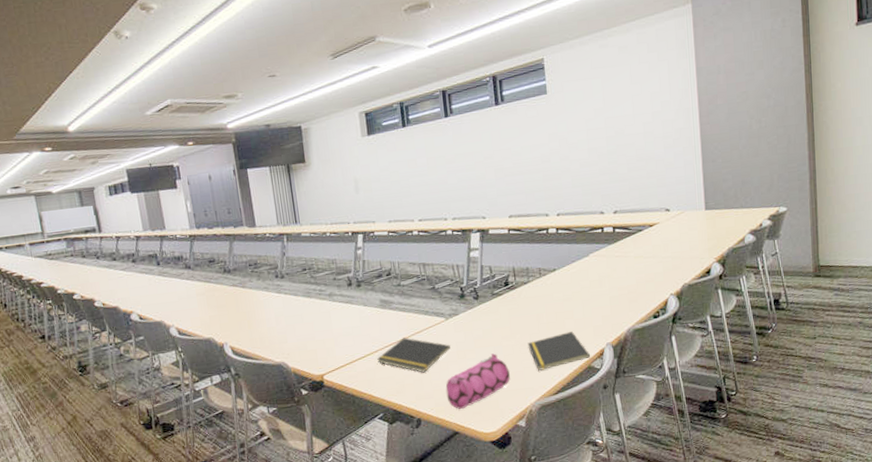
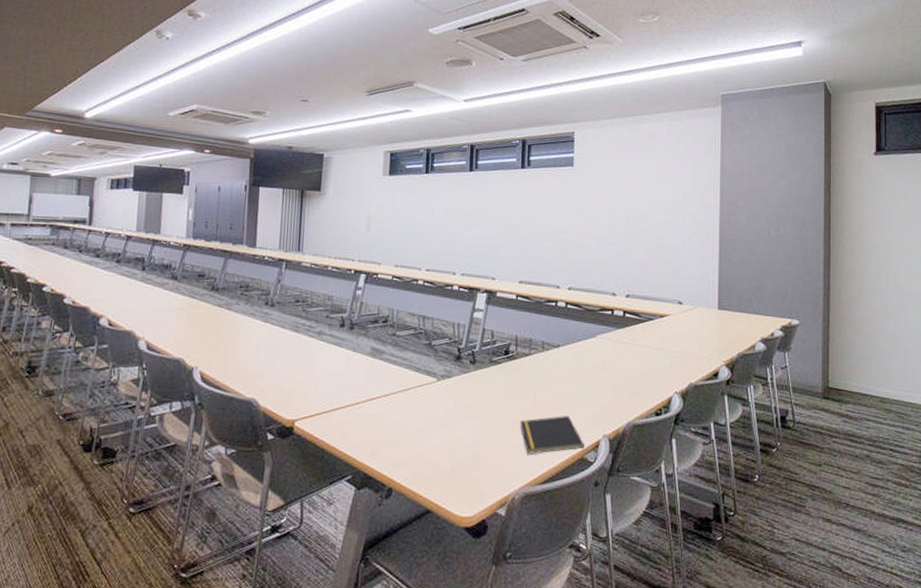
notepad: present [377,337,450,373] -> none [356,393,437,436]
pencil case: present [445,353,510,410] -> none [424,426,497,485]

